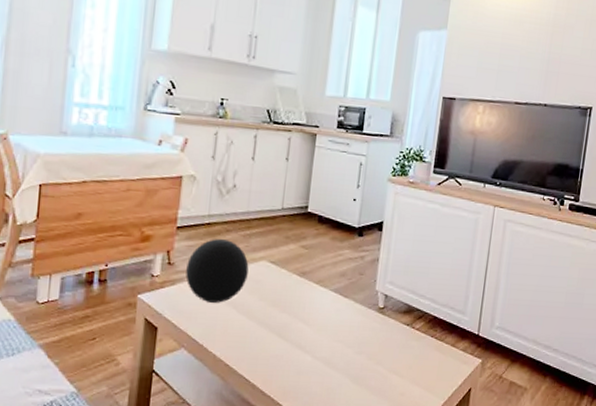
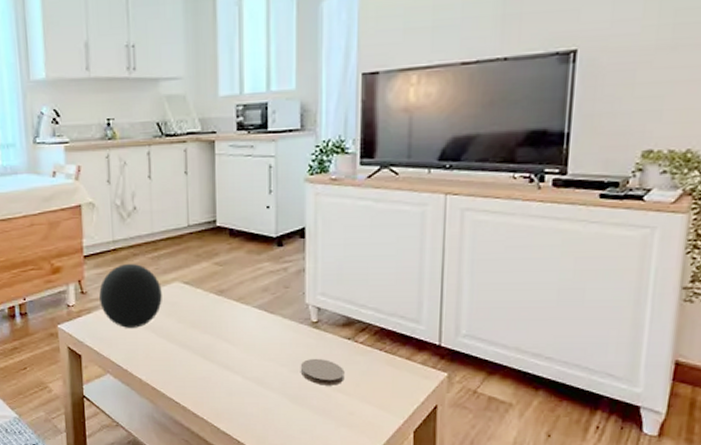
coaster: none [363,341,401,368] -> present [300,358,345,386]

